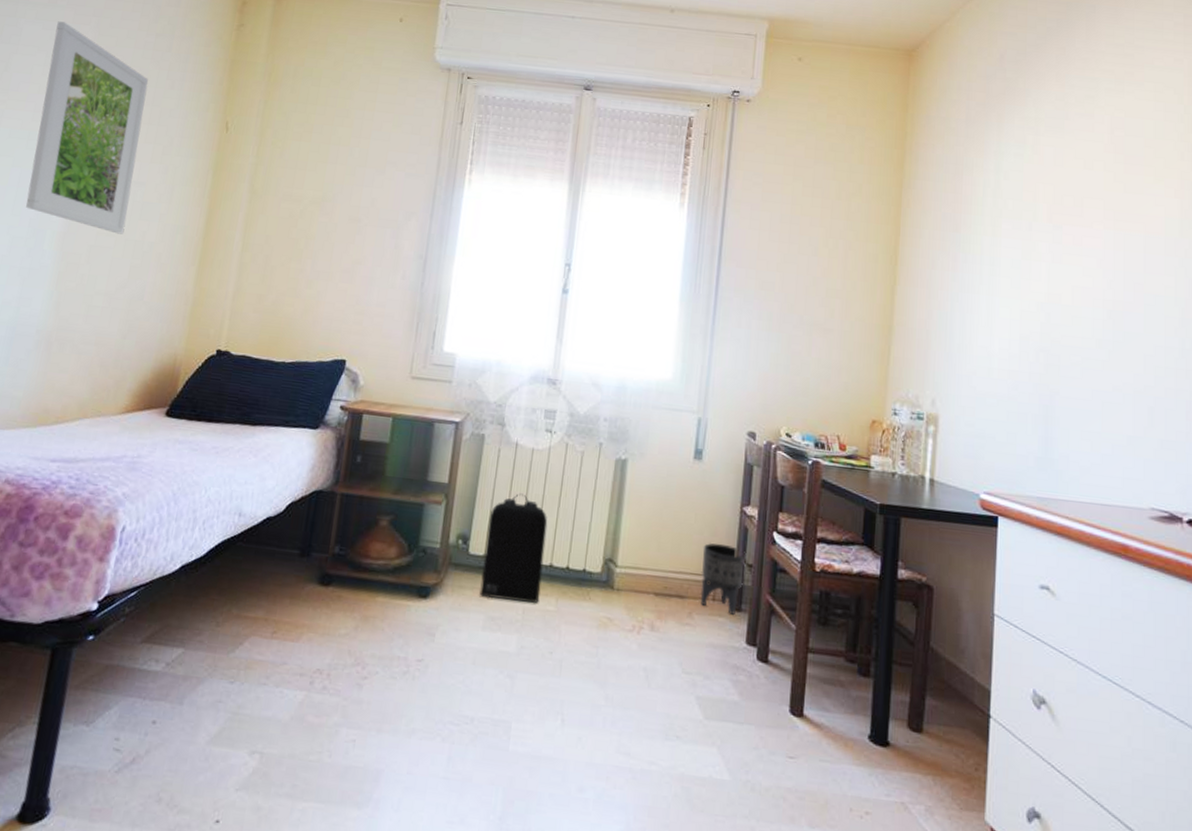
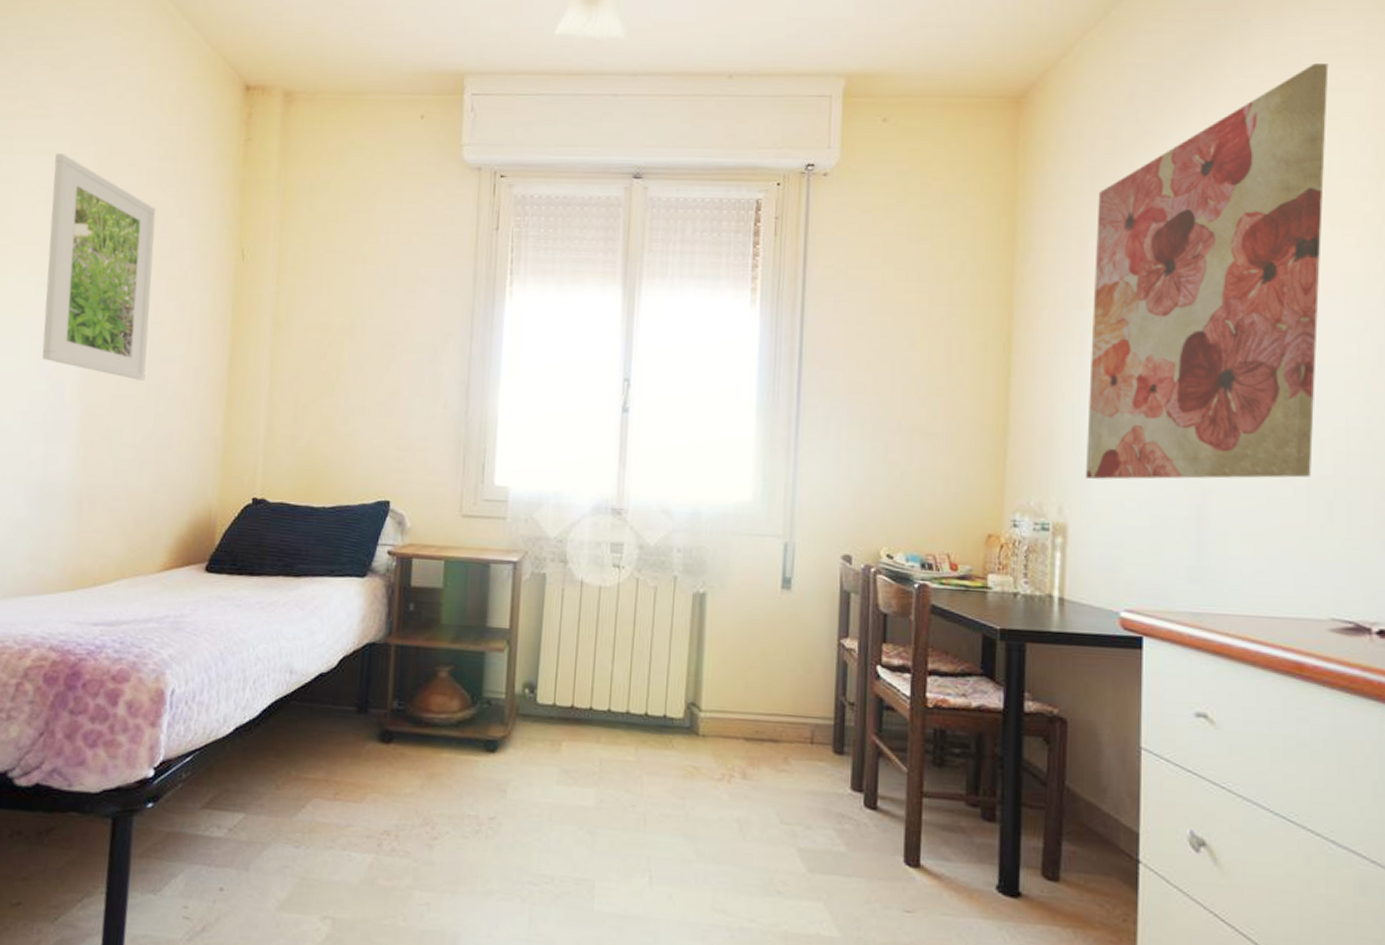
backpack: present [479,493,548,603] -> none [551,636,622,753]
planter: present [700,542,747,616] -> none [796,680,847,760]
wall art: none [954,45,1155,386] -> present [1085,63,1329,480]

